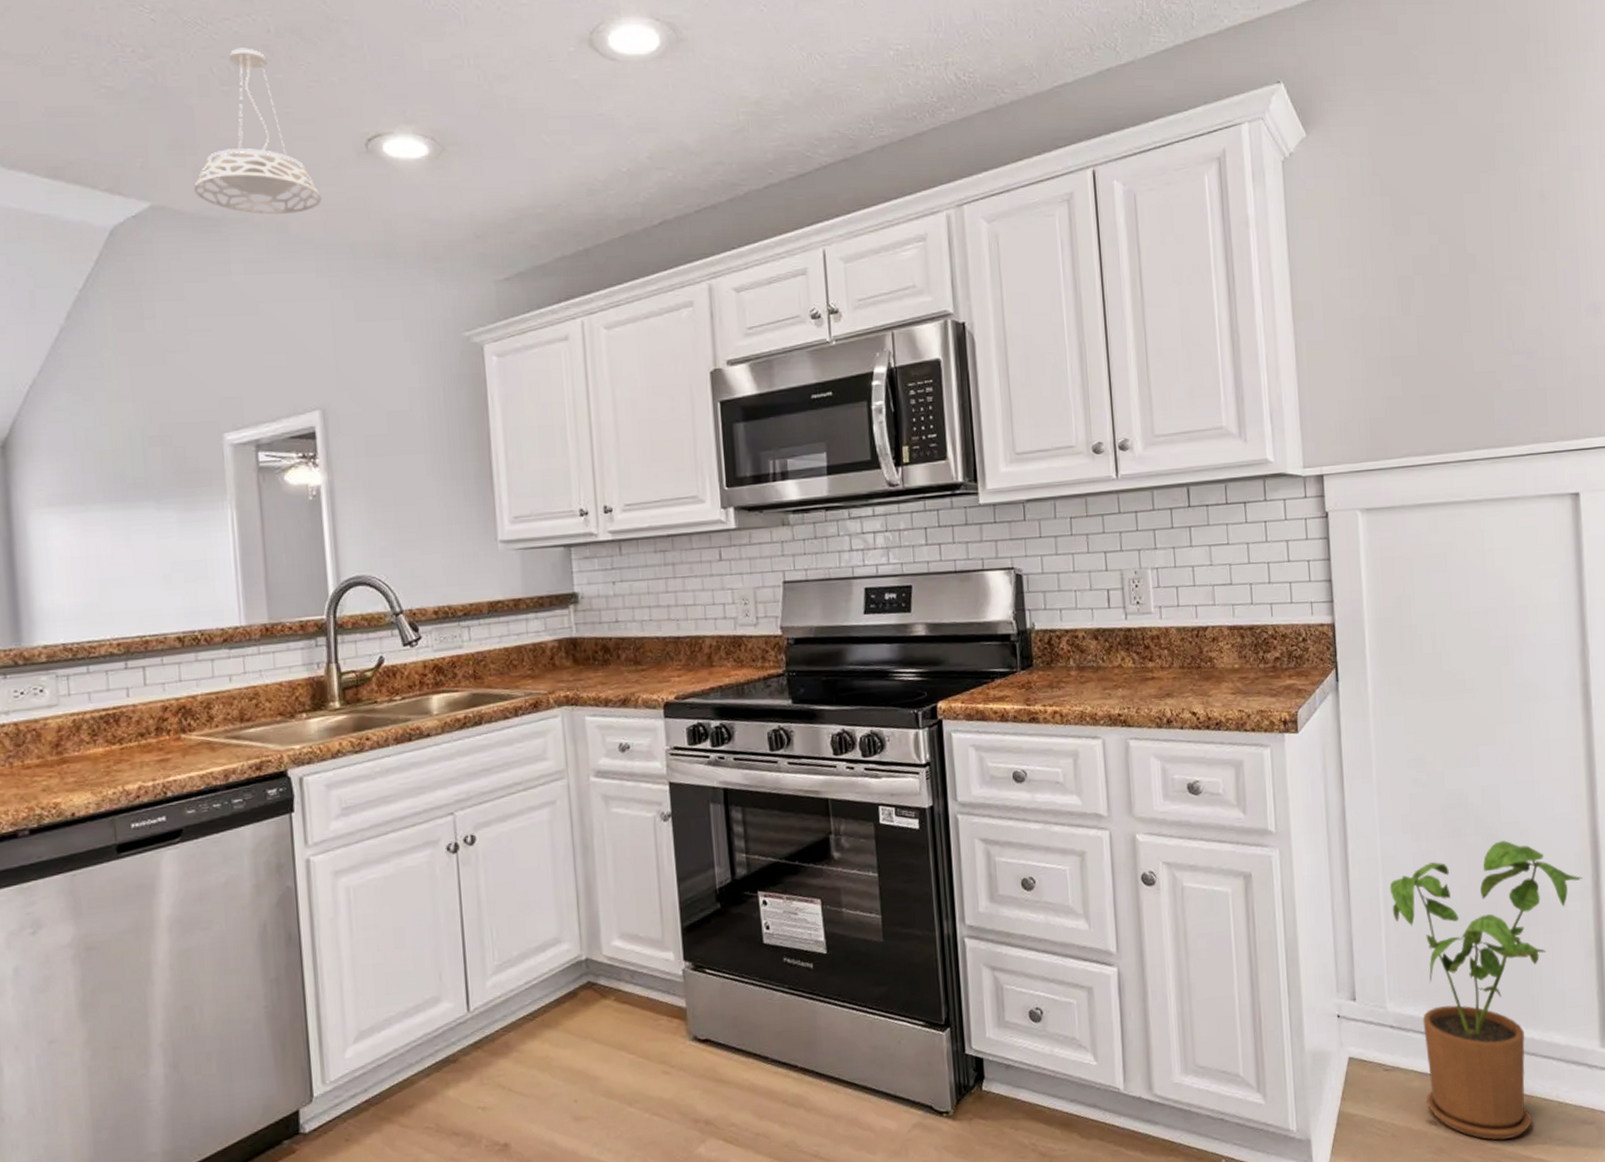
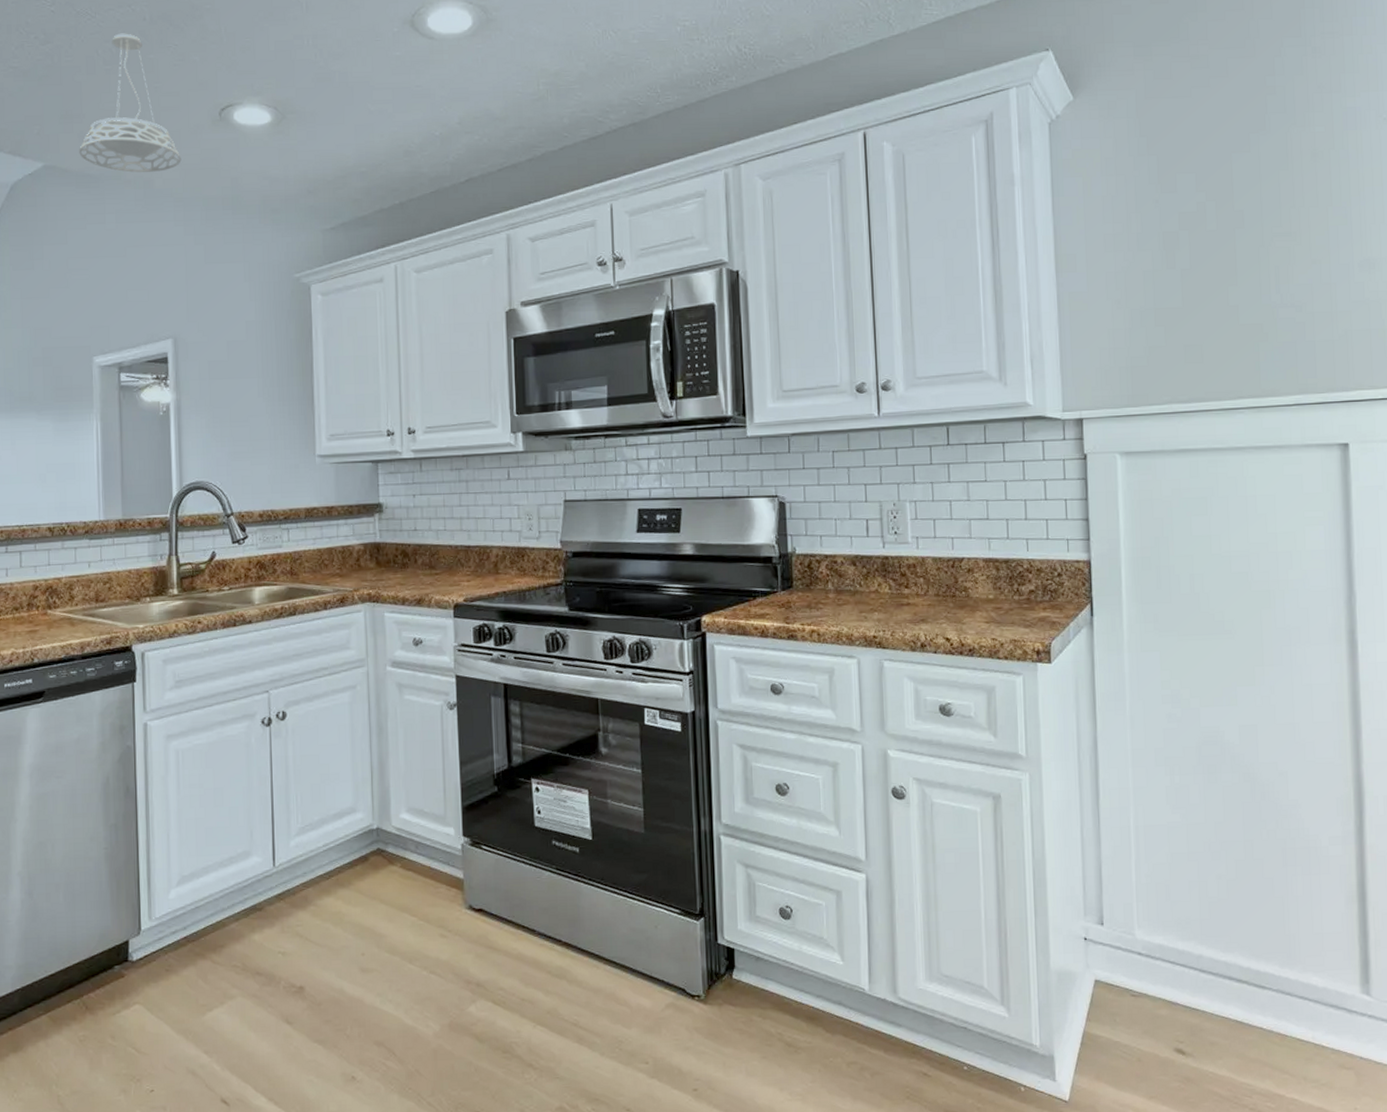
house plant: present [1389,840,1582,1140] -> none [1141,779,1344,1076]

